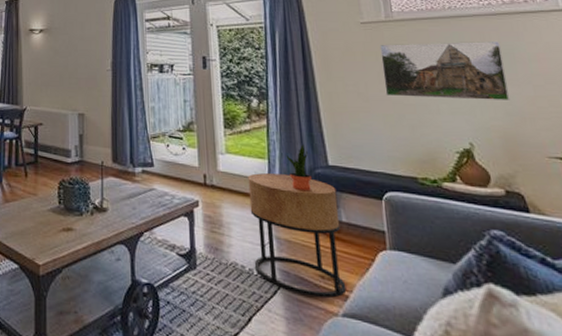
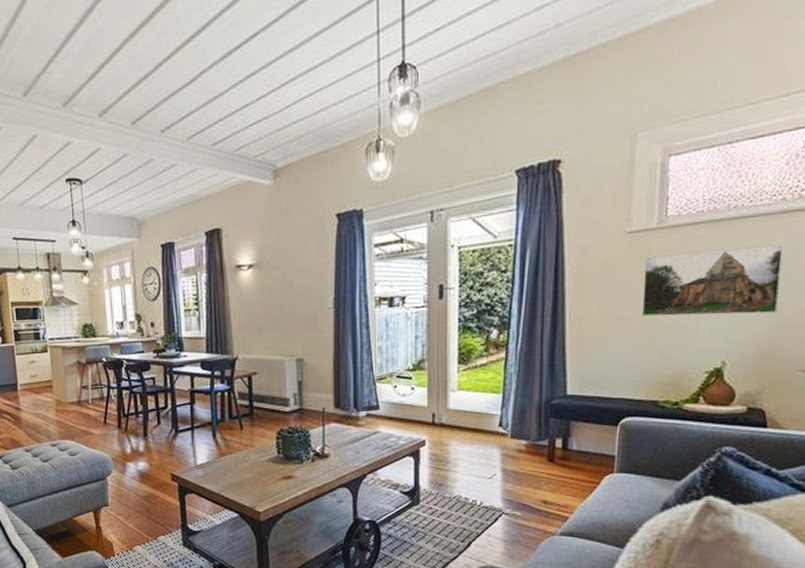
side table: present [248,173,347,298] -> none [478,407,571,520]
potted plant: present [286,144,311,192] -> none [522,375,547,423]

